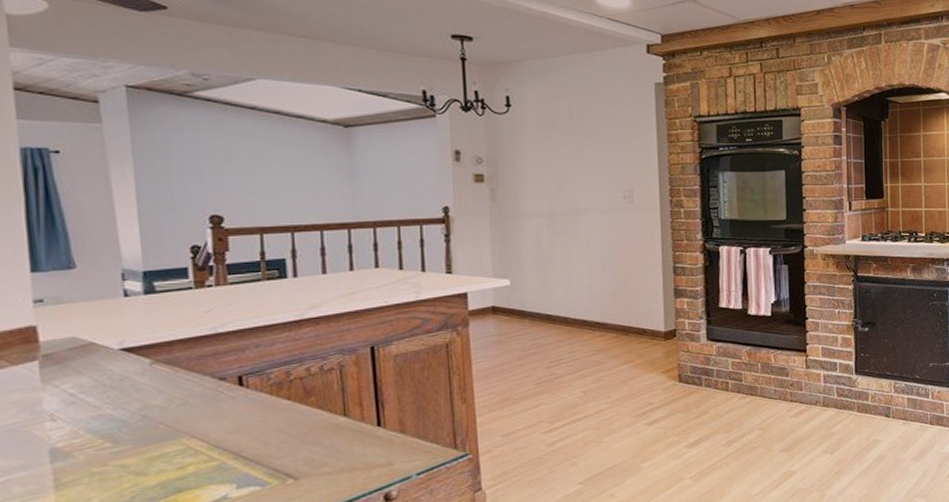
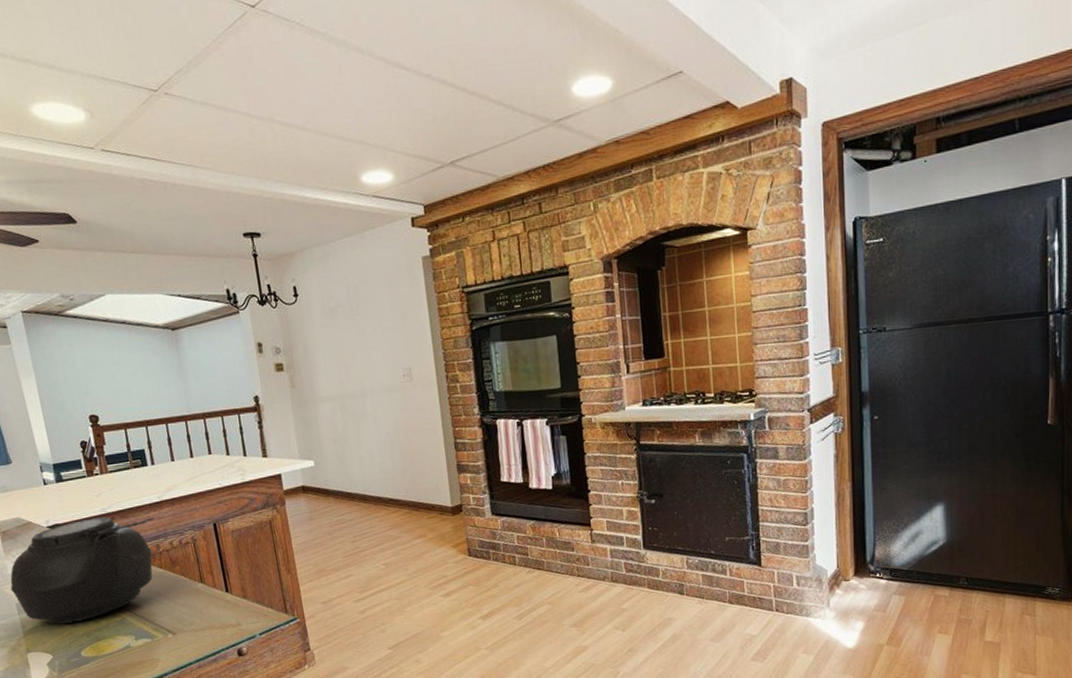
teapot: none [43,337,288,474] -> present [10,516,155,624]

